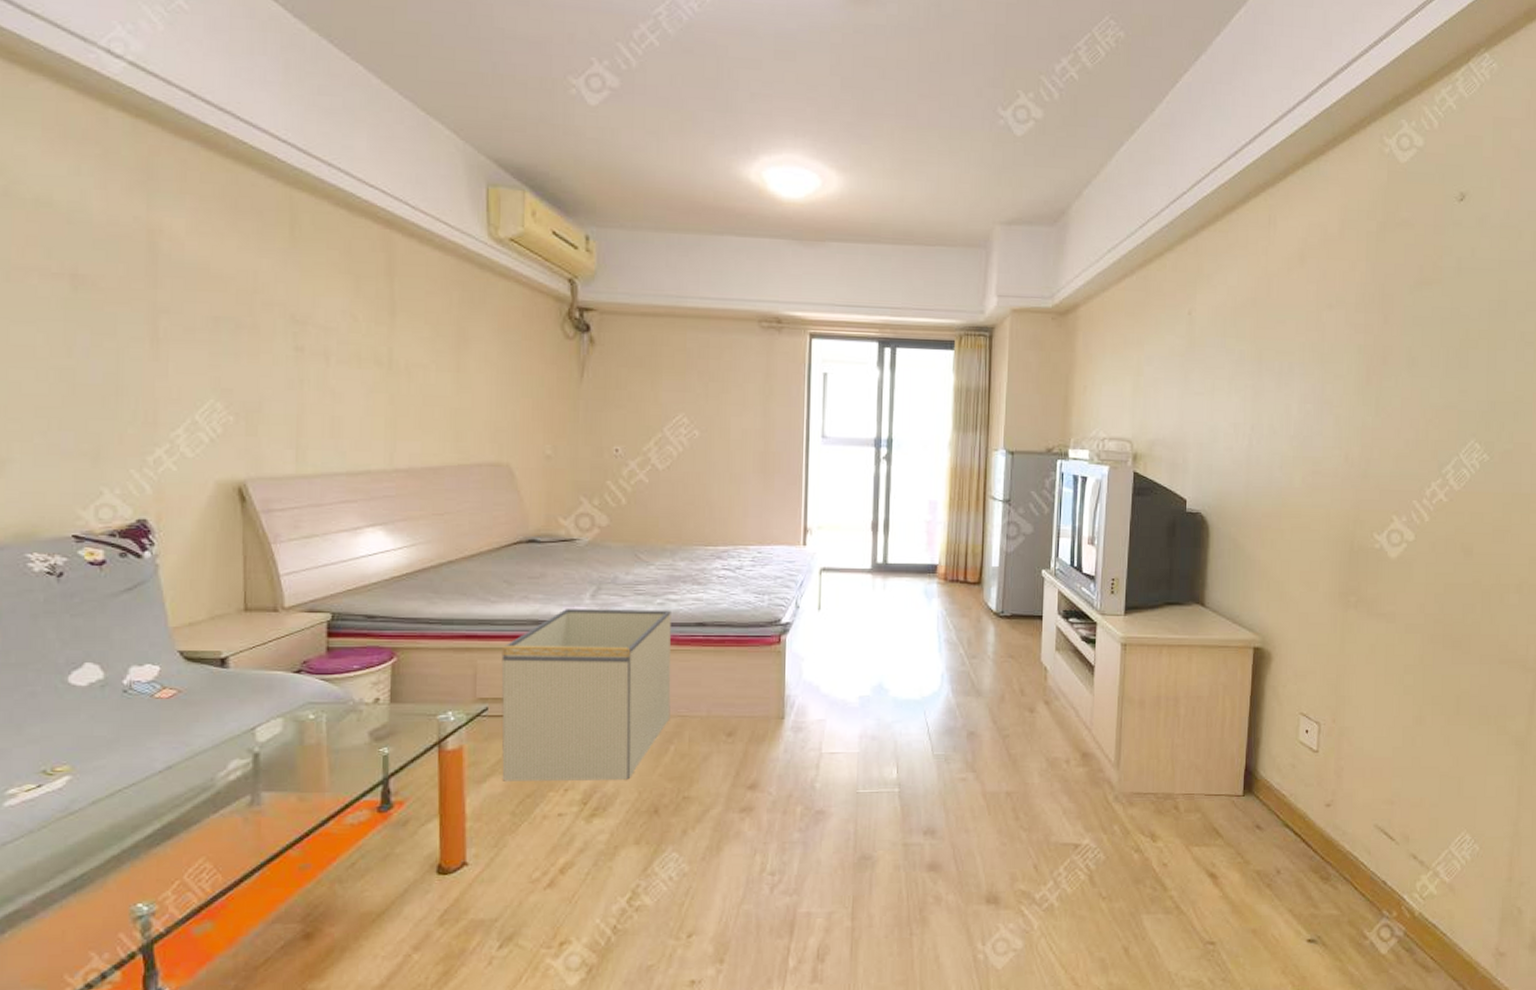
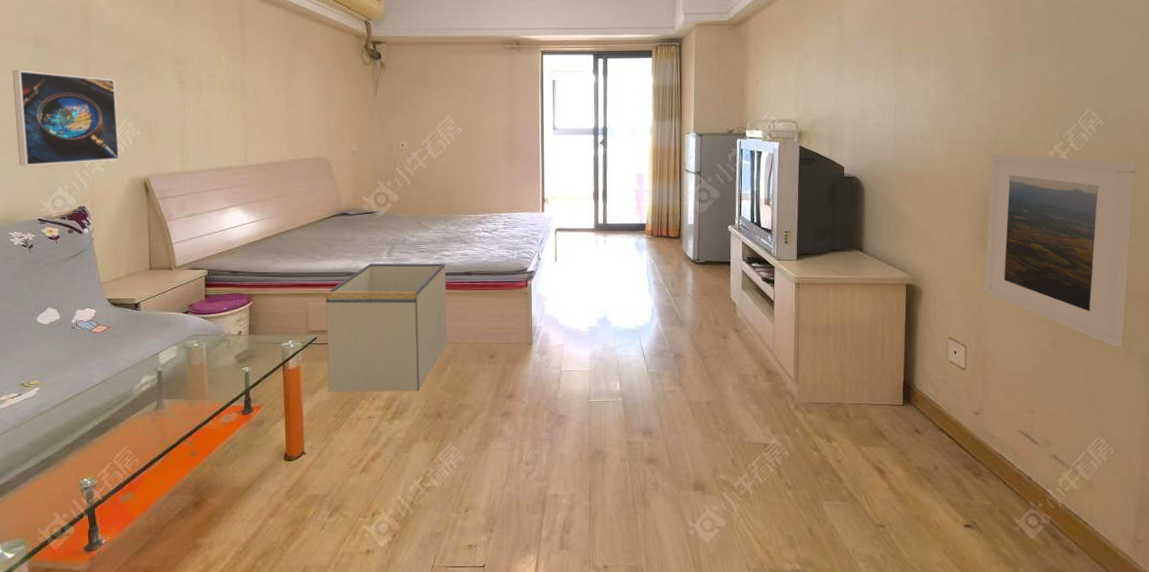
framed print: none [35,319,201,459] -> present [12,70,119,166]
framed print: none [1343,490,1521,725] -> present [983,154,1136,347]

